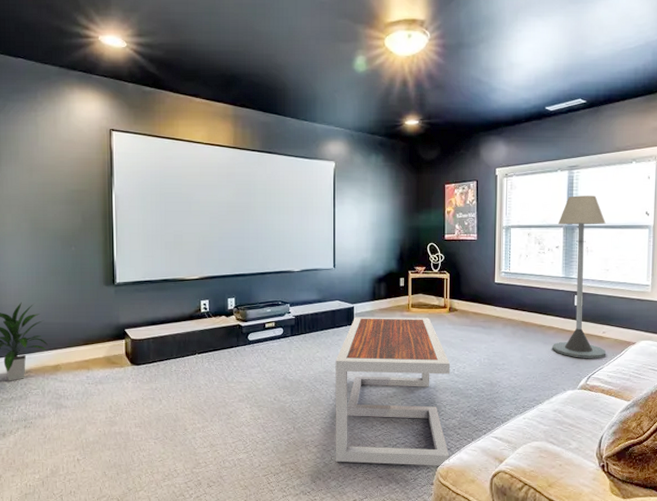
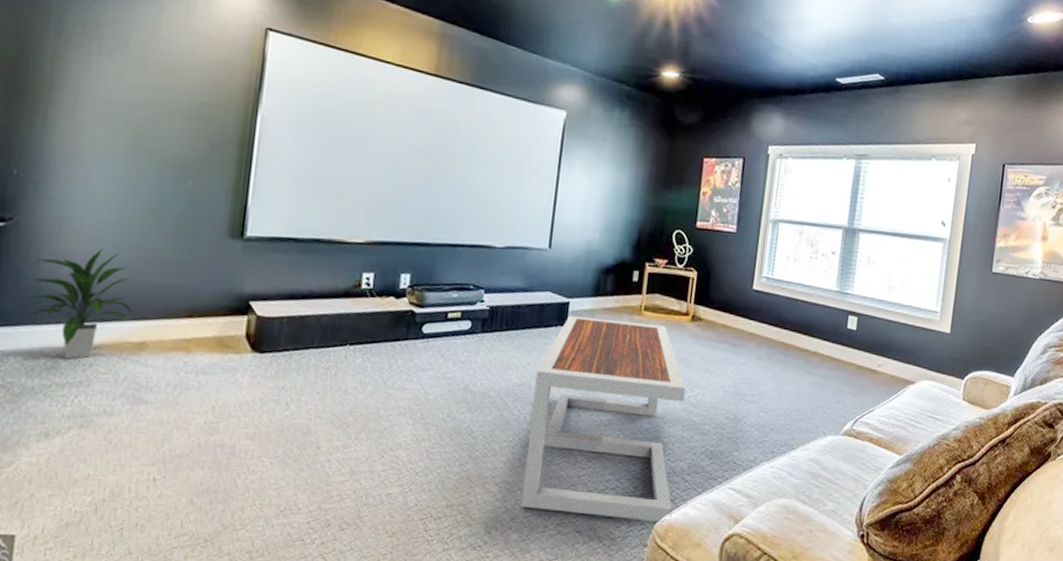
floor lamp: present [552,195,606,359] -> none [815,191,894,398]

